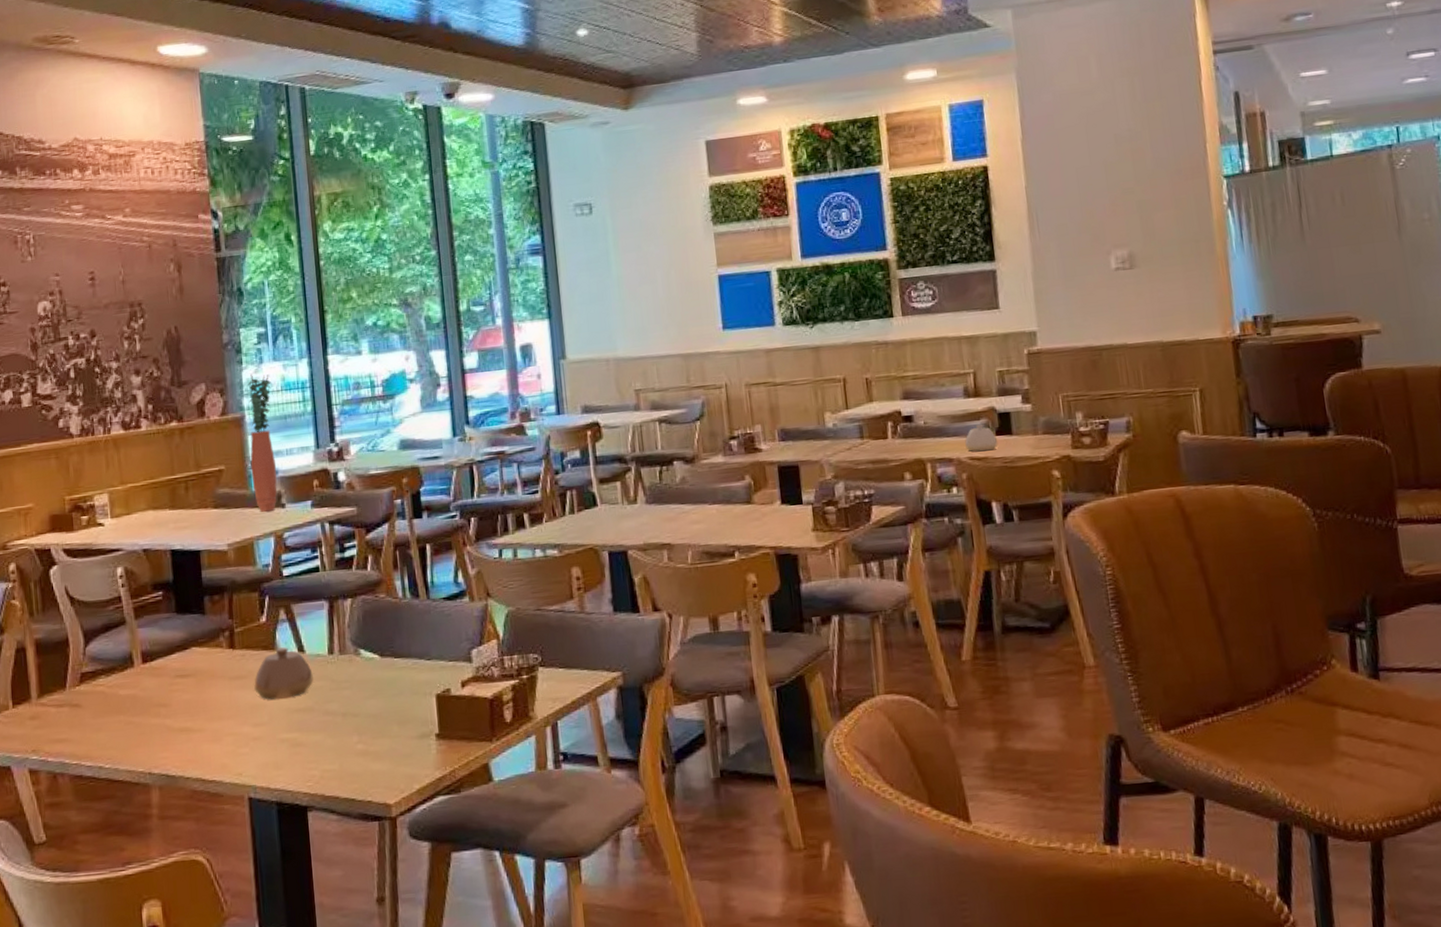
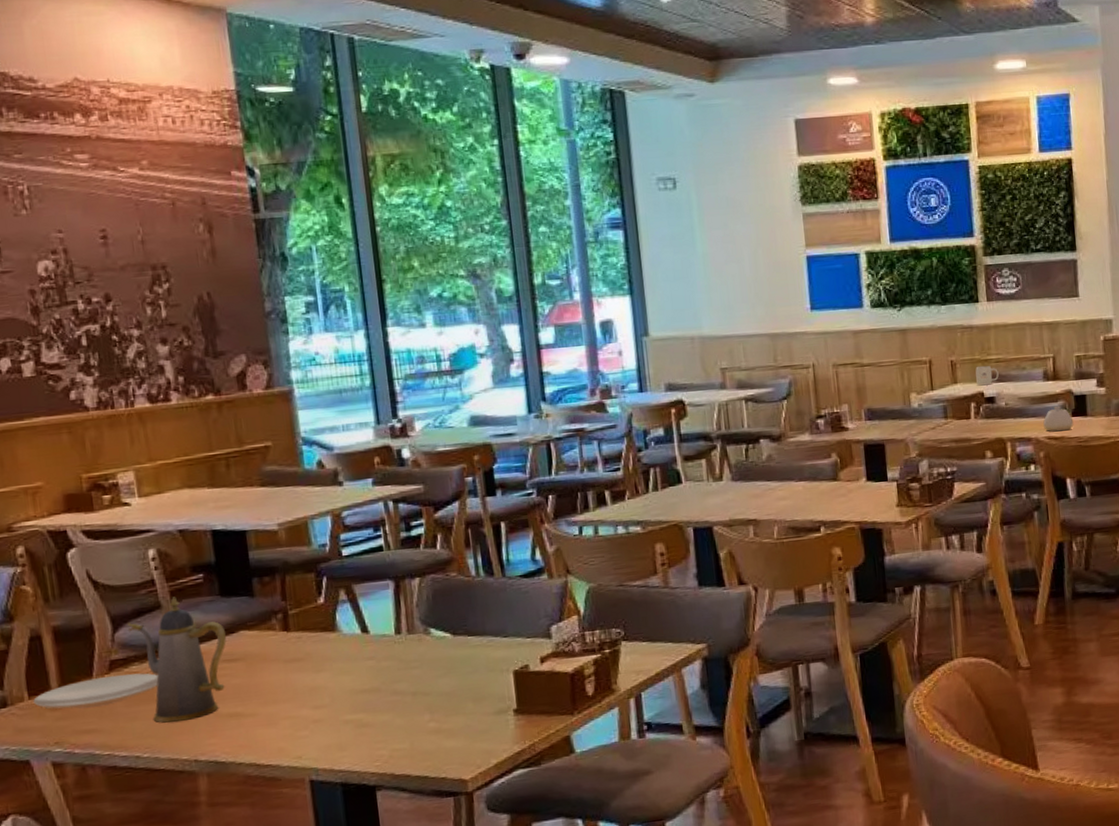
plate: none [16,686,121,719] -> present [33,673,159,709]
coffee pot: none [96,613,181,735] -> present [127,596,227,723]
vase: present [248,374,277,512] -> none [296,345,334,490]
sugar bowl: present [254,647,314,699] -> none [312,628,379,681]
mug: none [891,382,917,404] -> present [975,365,999,386]

